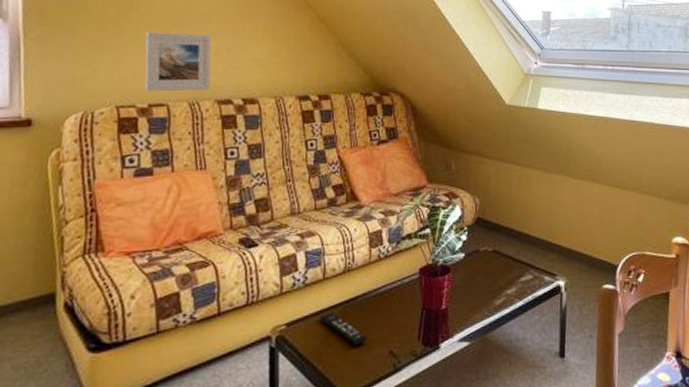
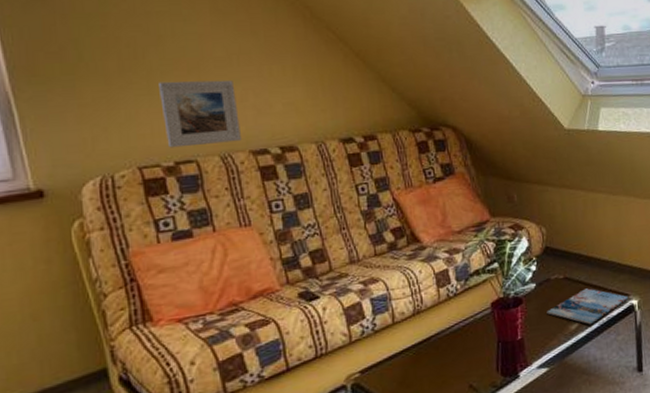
remote control: present [320,311,368,345] -> none [395,354,446,384]
magazine: none [473,264,556,302] -> present [546,288,629,325]

